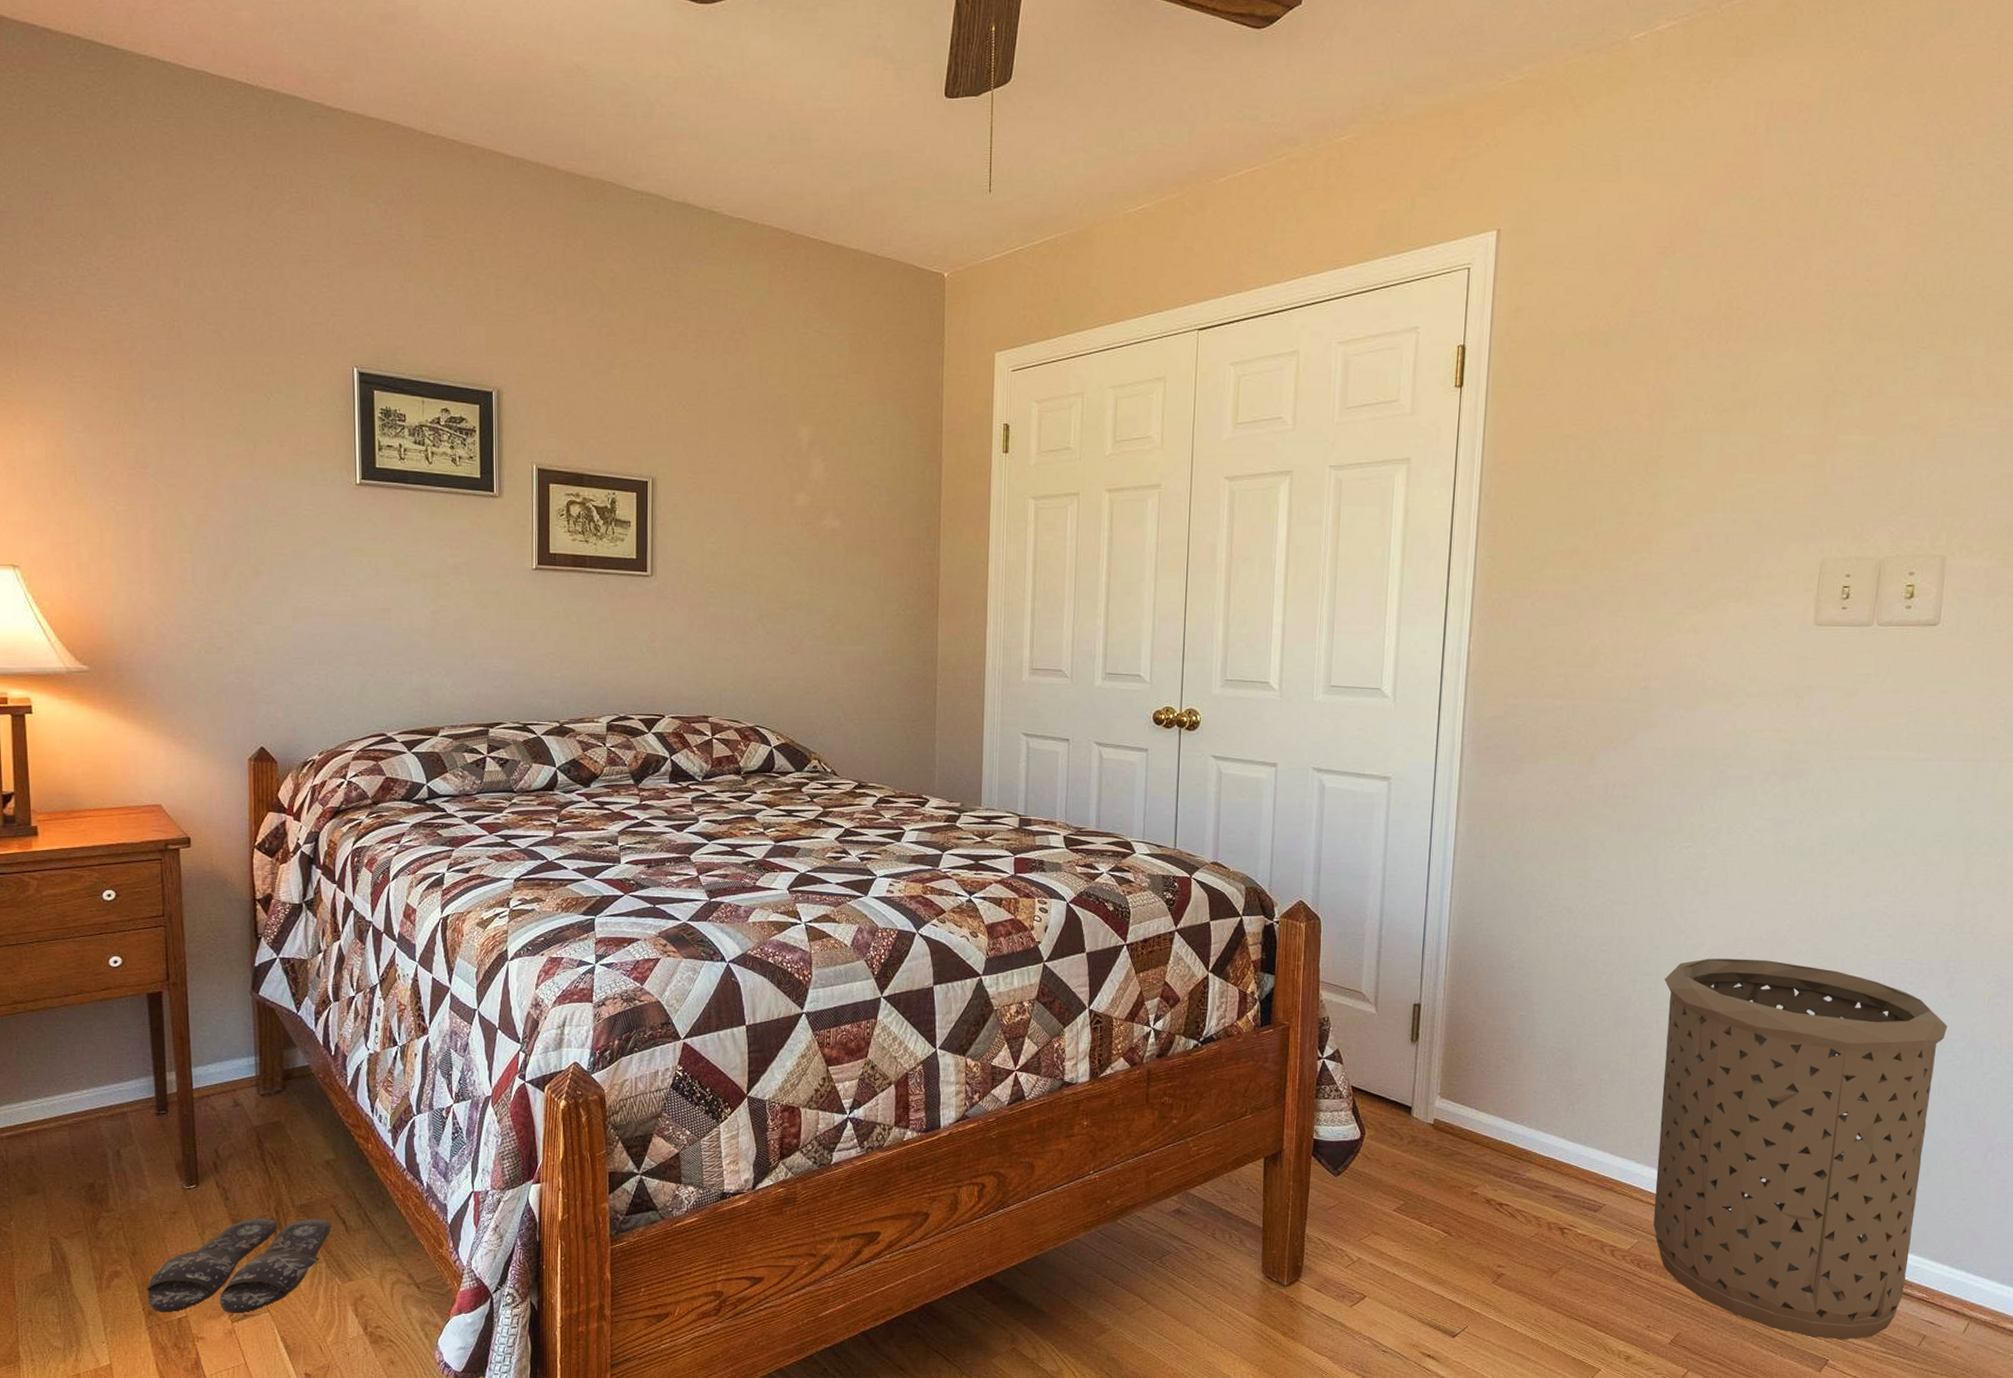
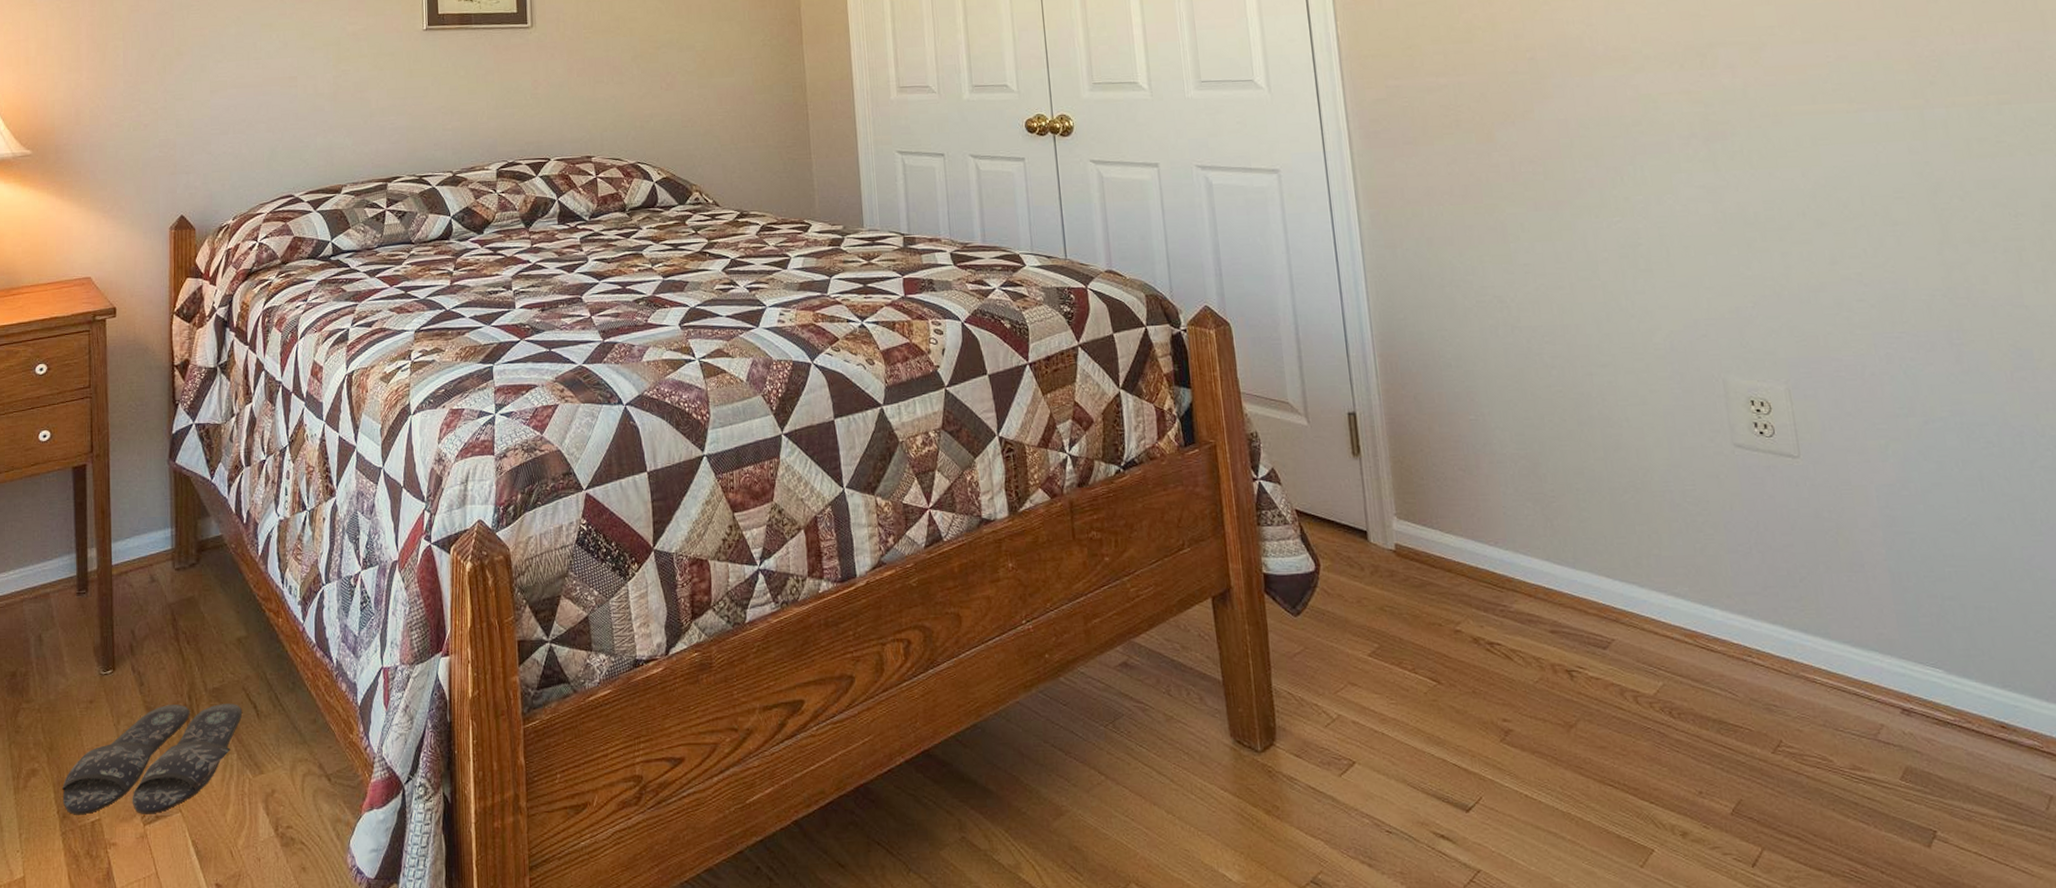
laundry basket: present [1653,958,1948,1340] -> none [1624,342,2009,804]

